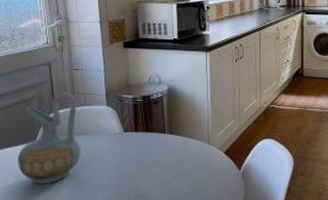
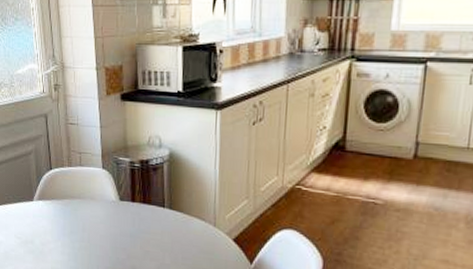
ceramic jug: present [18,92,81,184] -> none [18,149,77,247]

